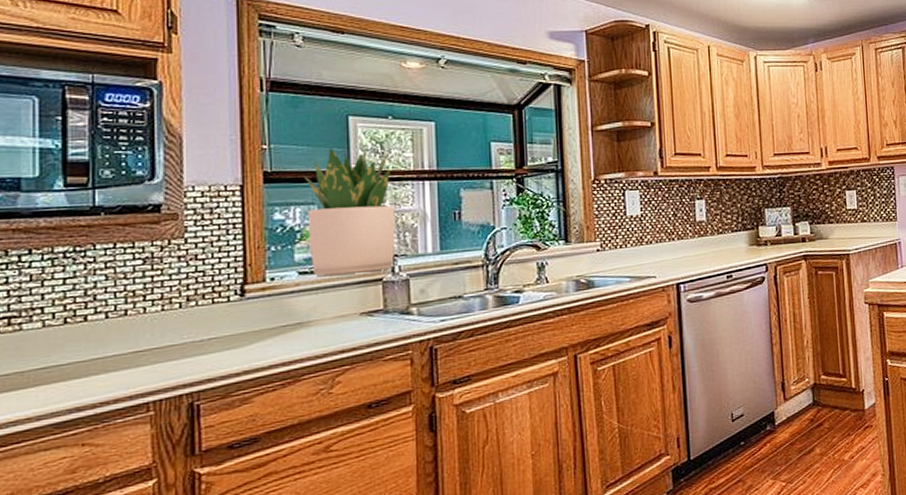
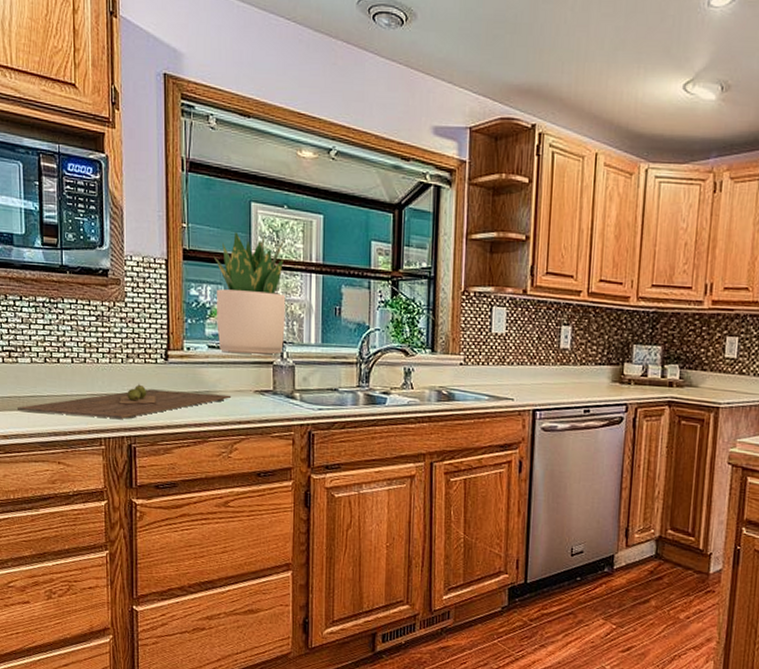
cutting board: none [19,323,331,390] -> present [18,383,232,419]

